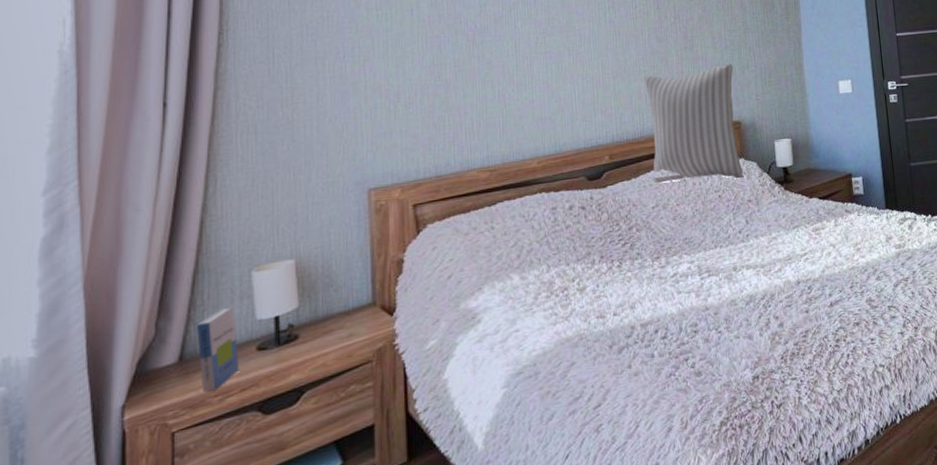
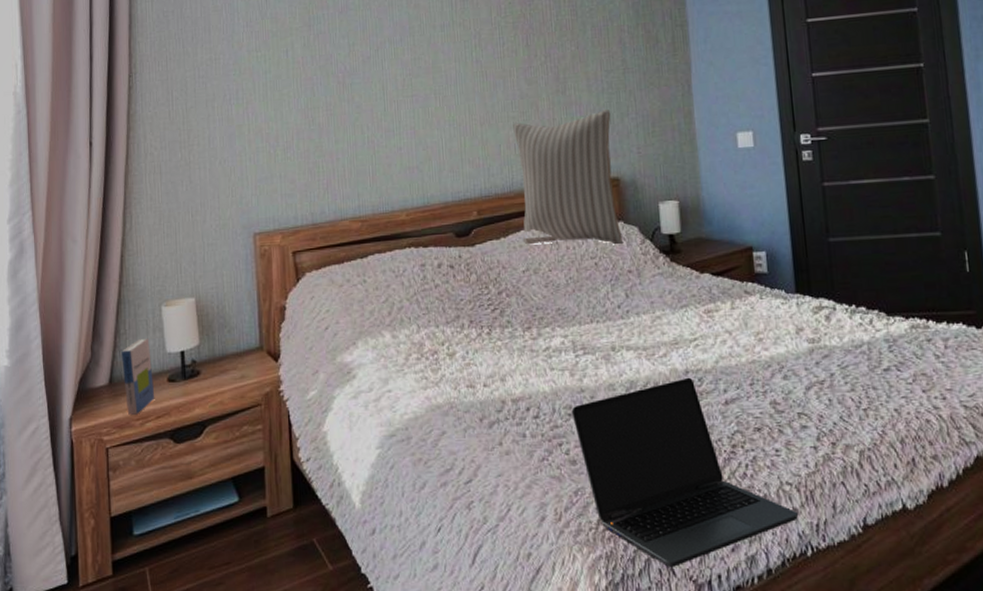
laptop: none [697,286,890,454] -> present [571,377,799,569]

